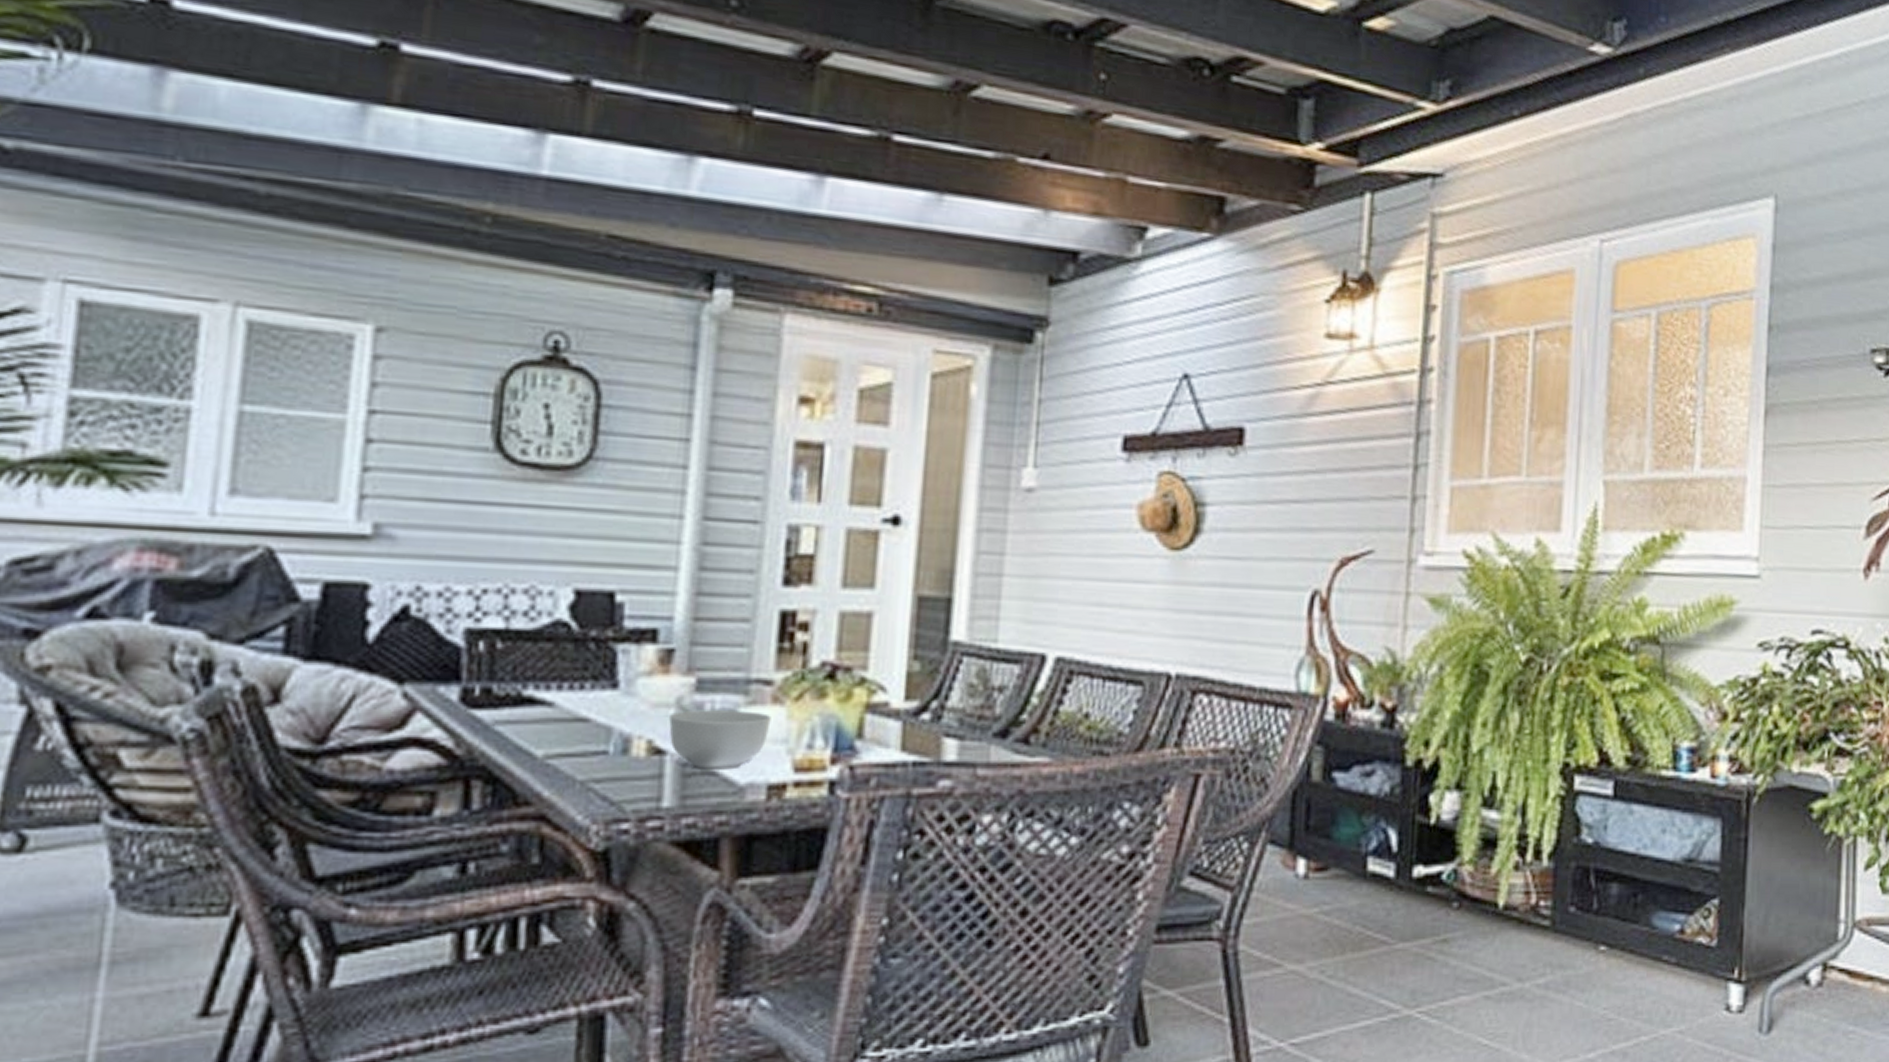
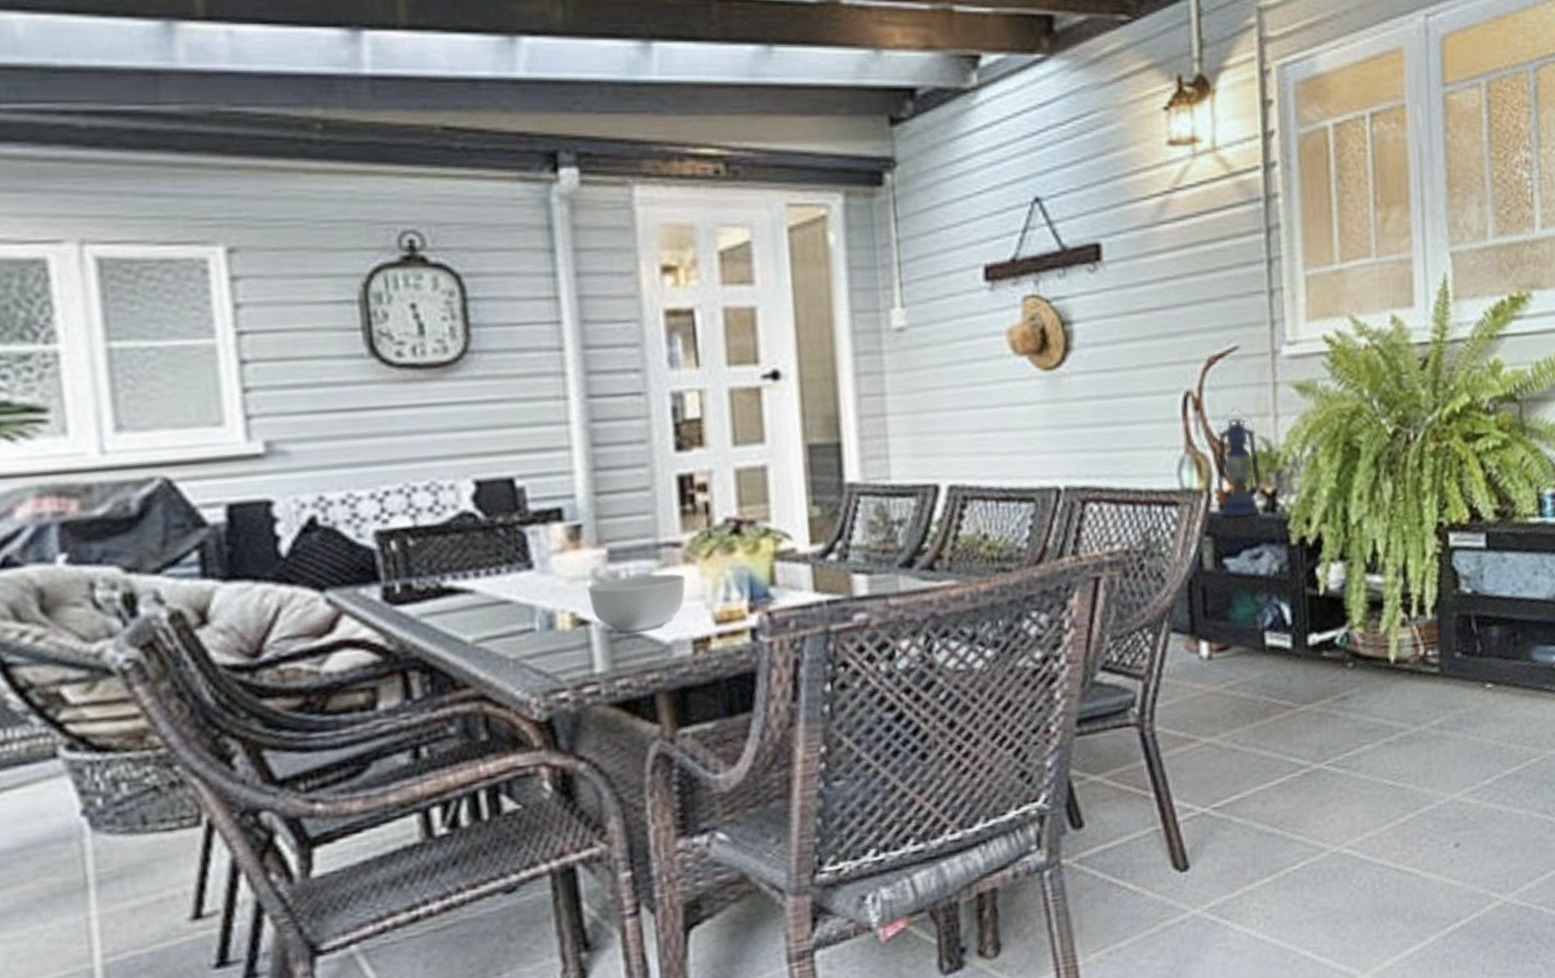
lantern: none [1334,613,1383,731] -> present [1216,407,1262,519]

